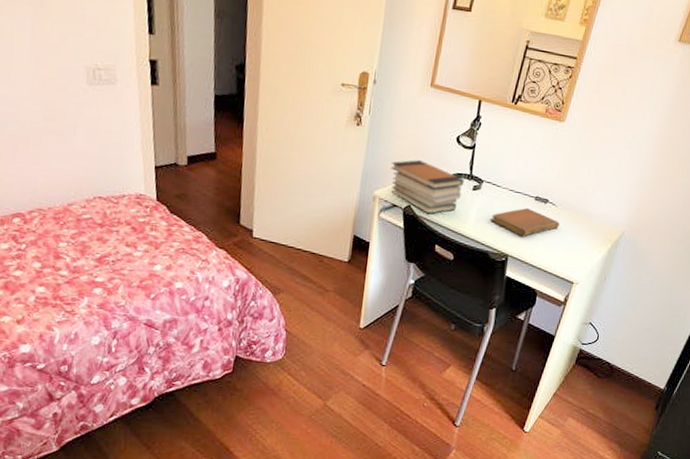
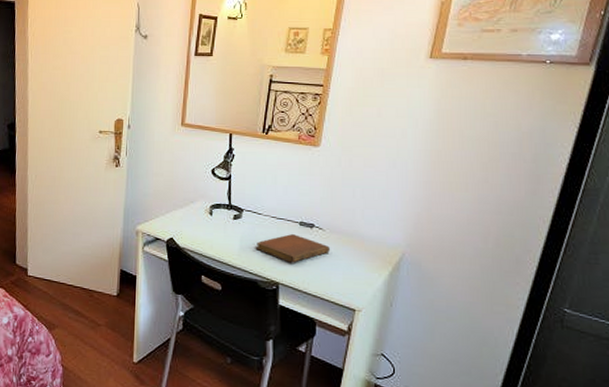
book stack: present [390,160,465,214] -> none [150,194,224,246]

